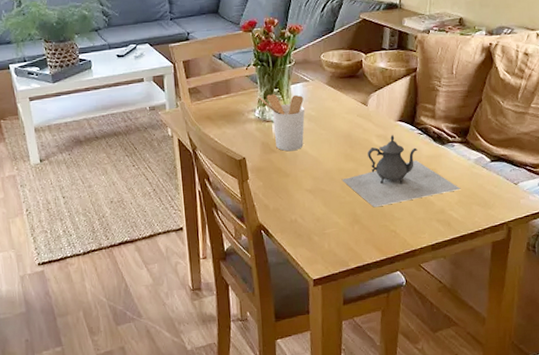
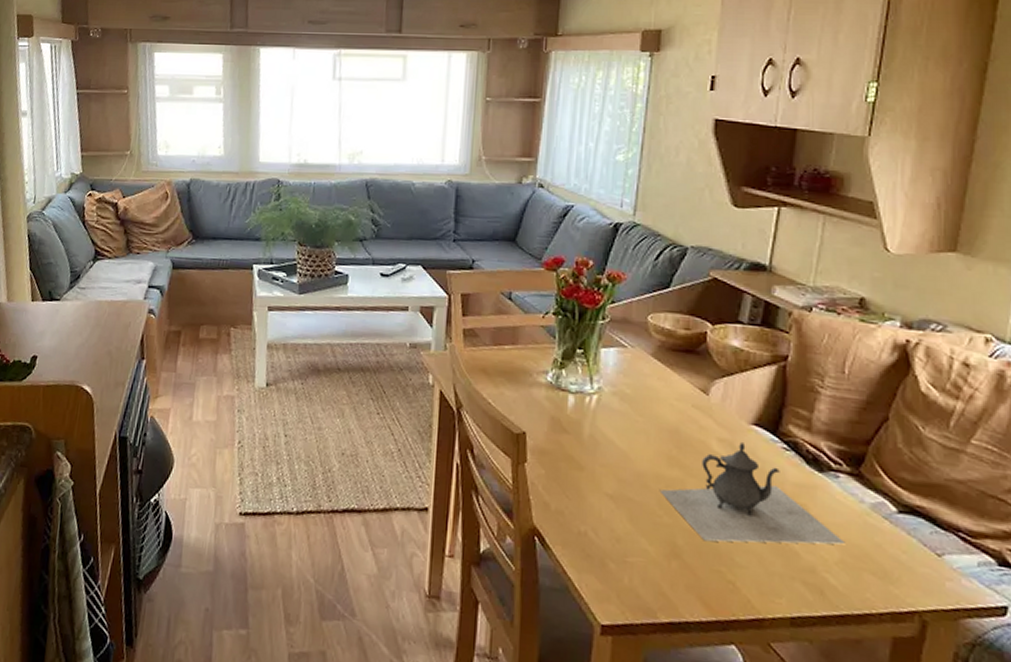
utensil holder: present [259,94,305,152] -> none [555,355,617,437]

